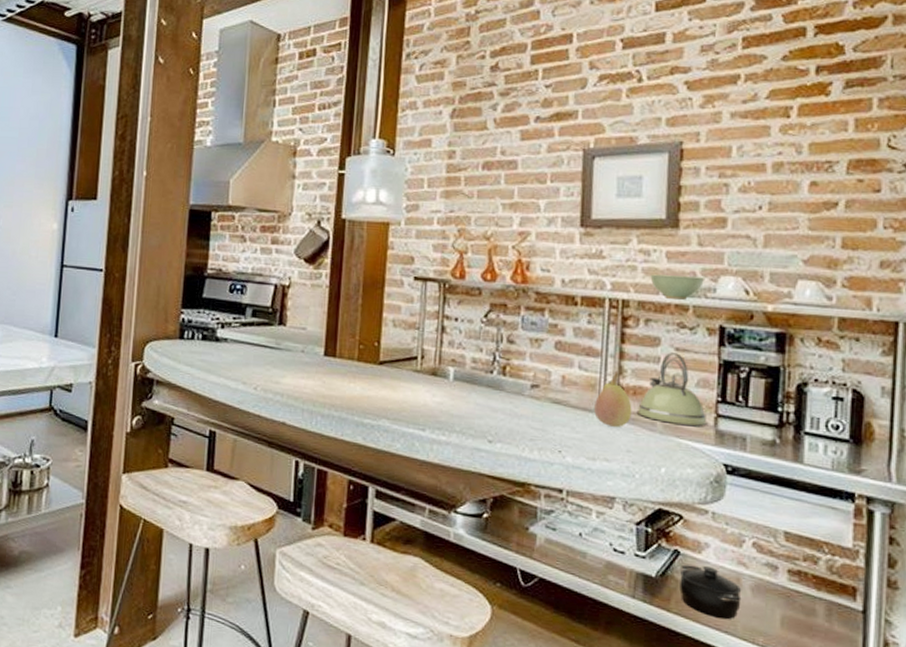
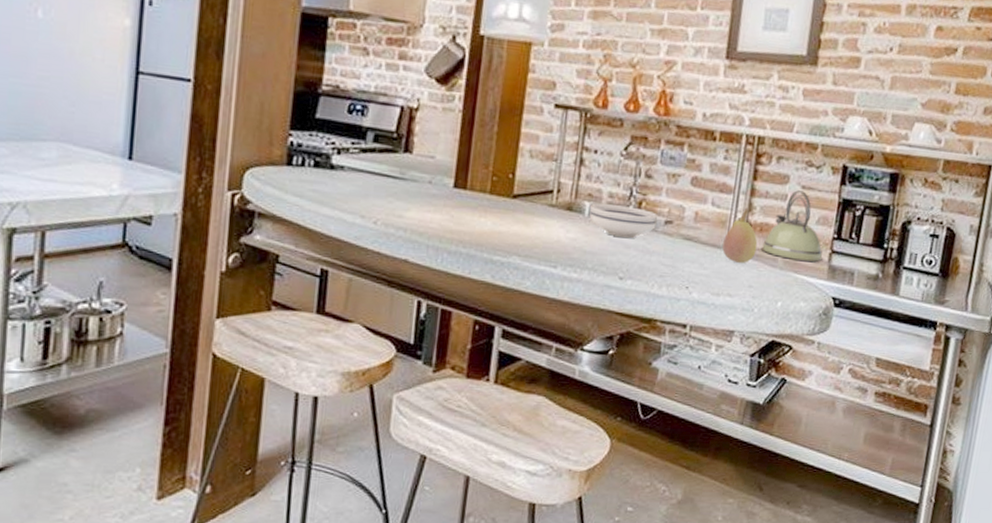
bowl: none [453,368,524,402] -> present [589,203,659,239]
bowl: present [650,274,706,301] -> none [786,111,836,140]
saucepan: present [679,564,742,619] -> none [782,391,836,438]

